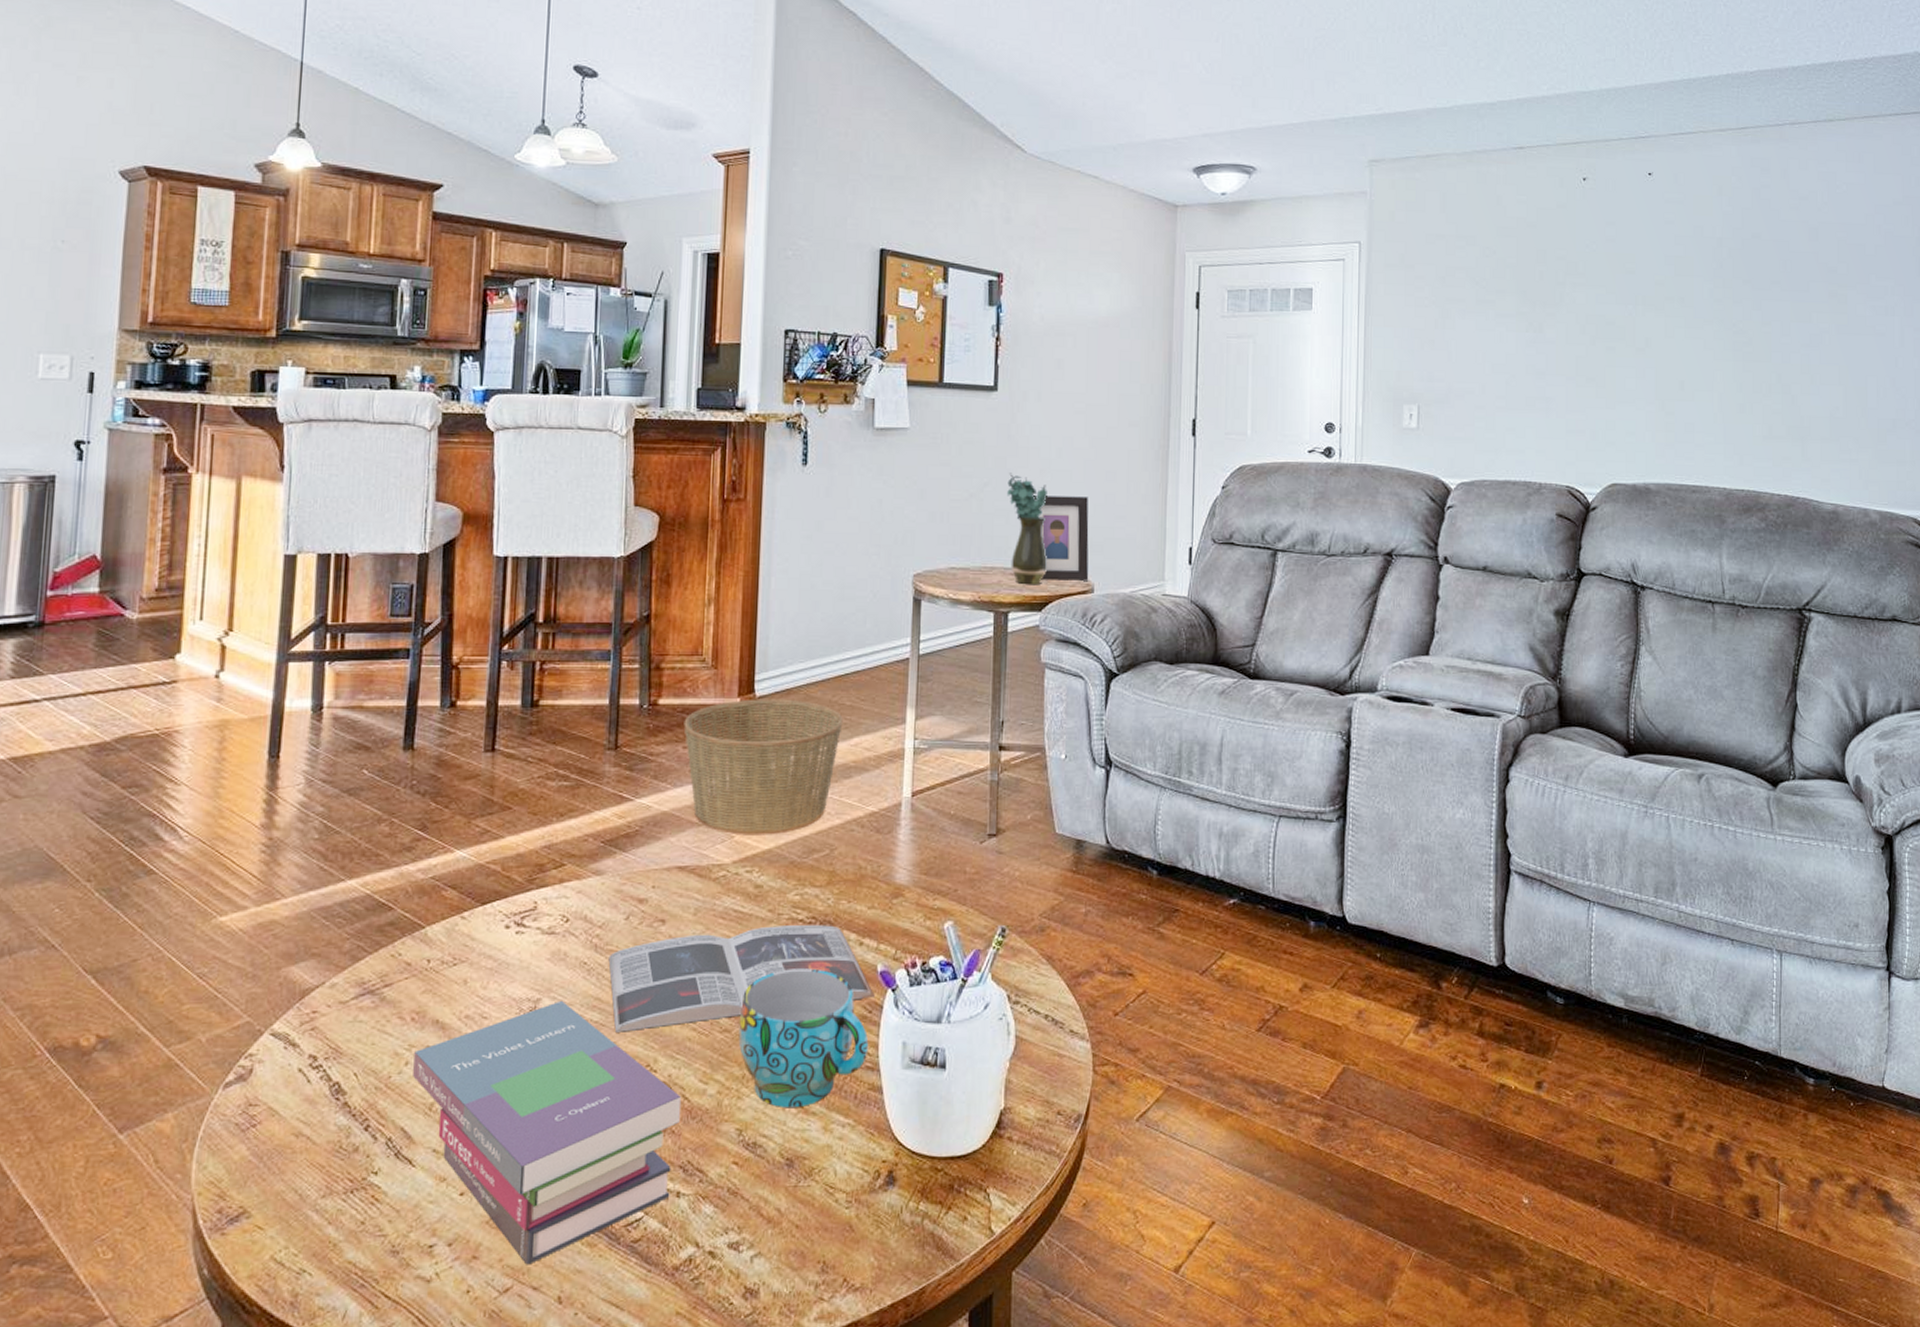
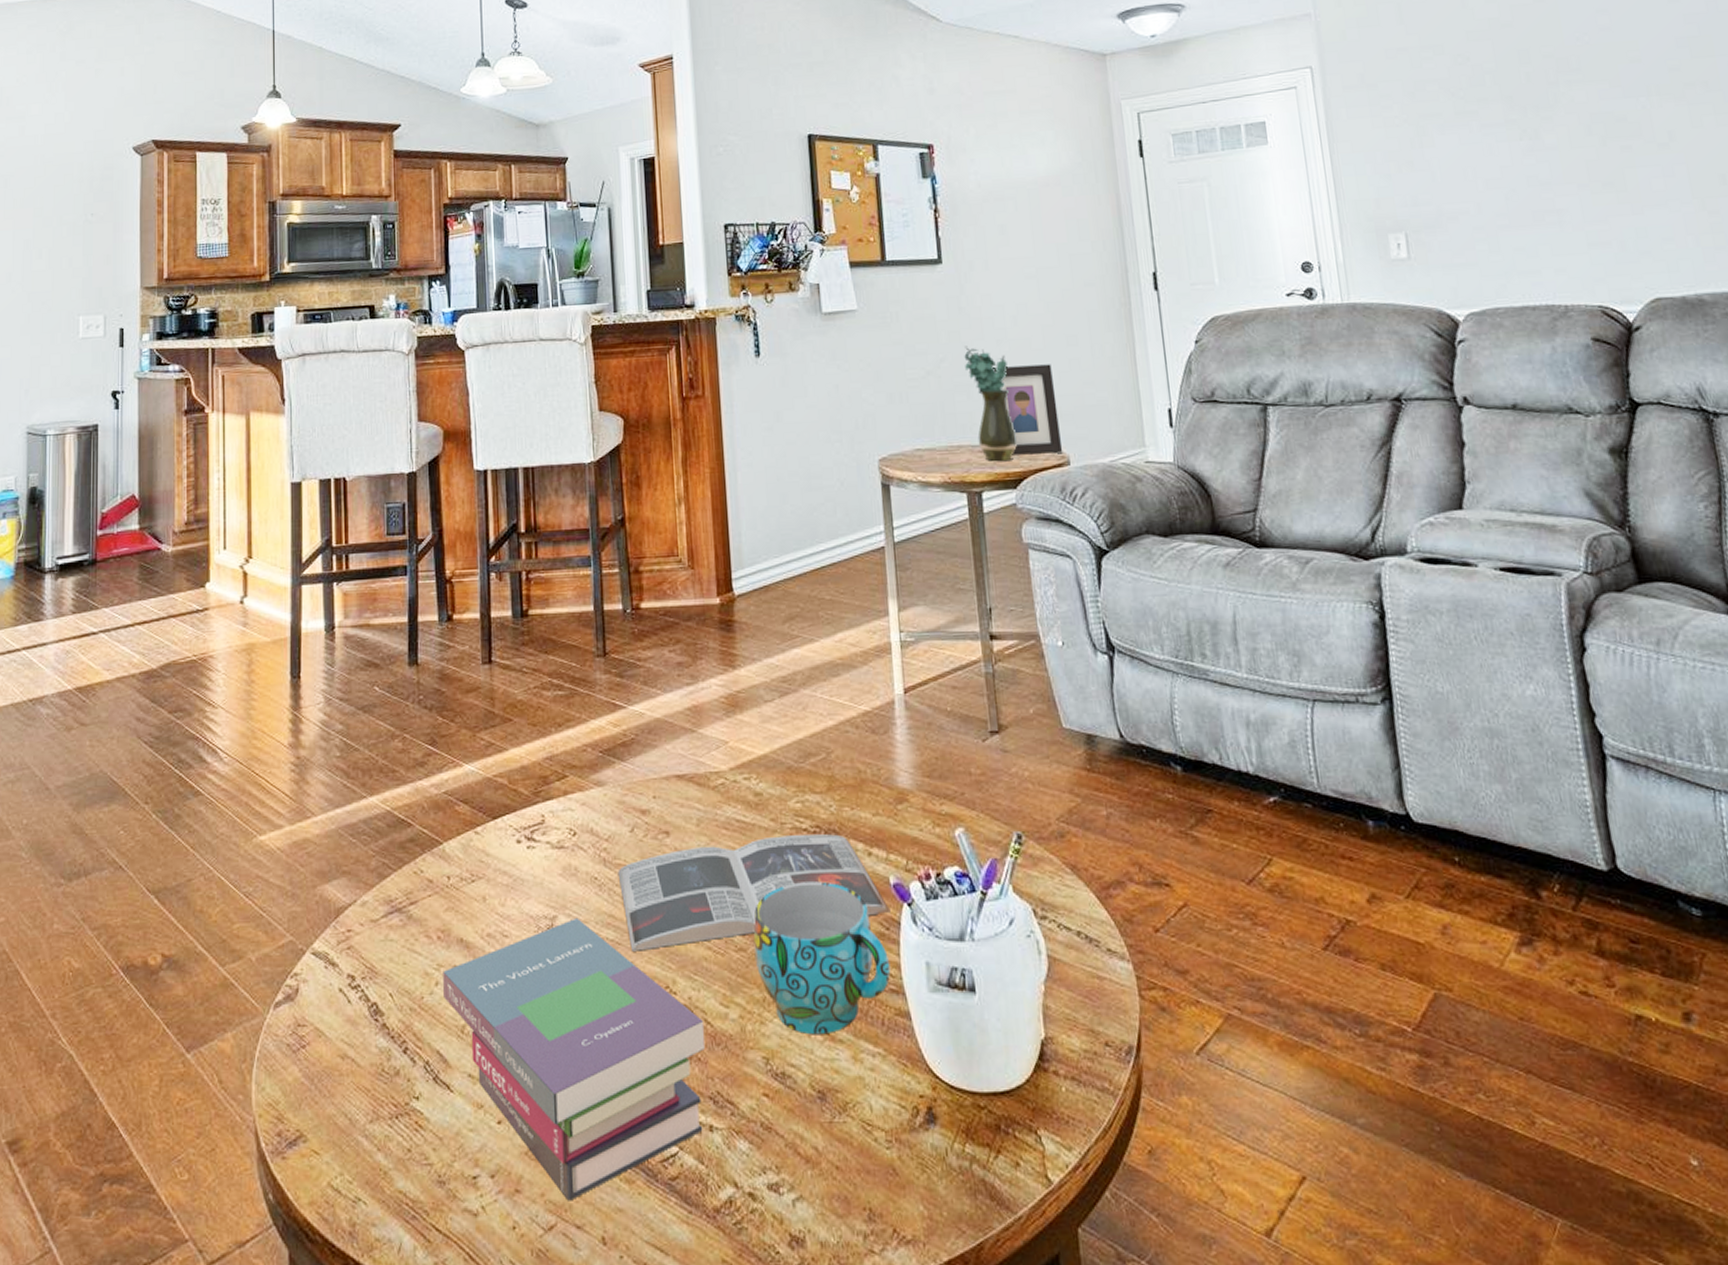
basket: present [684,699,843,836] -> none [667,596,825,741]

